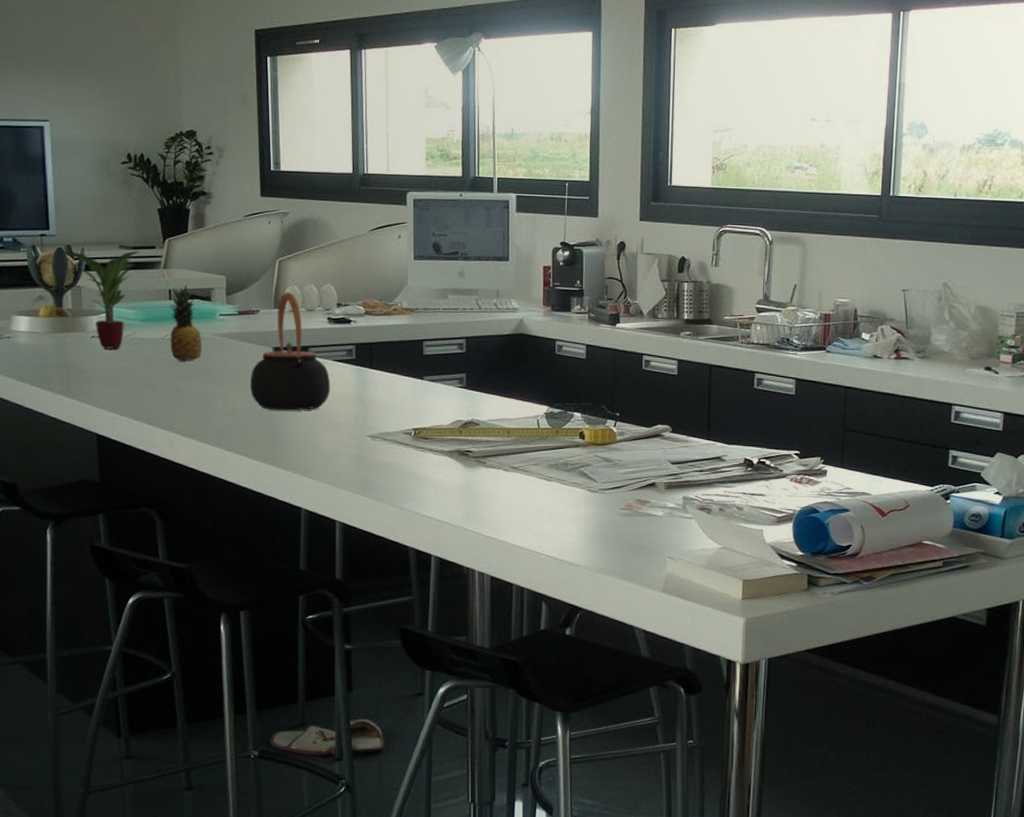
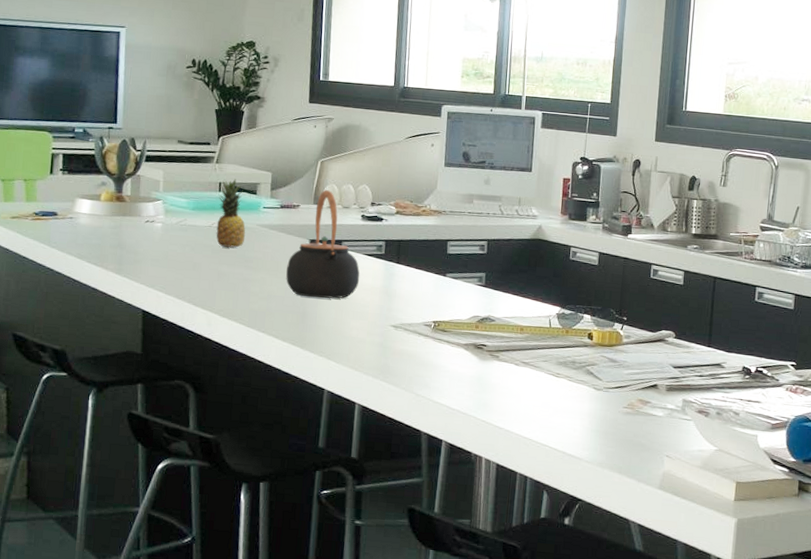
potted plant: present [61,251,139,350] -> none [125,143,196,234]

